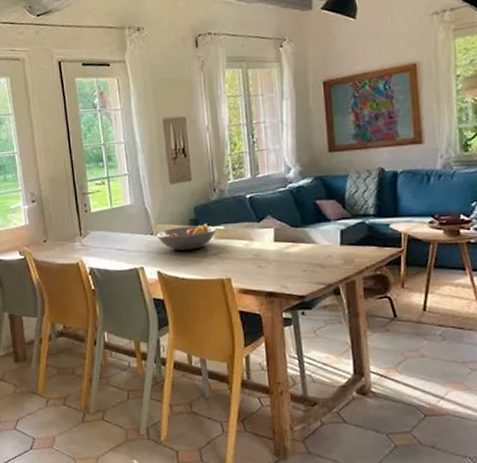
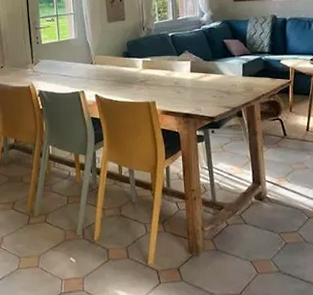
fruit bowl: present [156,223,217,251] -> none [95,55,145,78]

